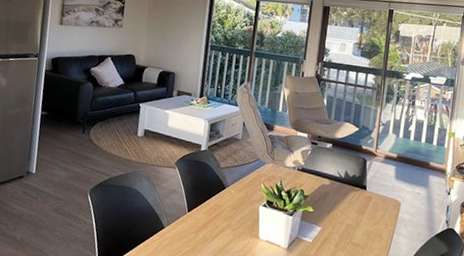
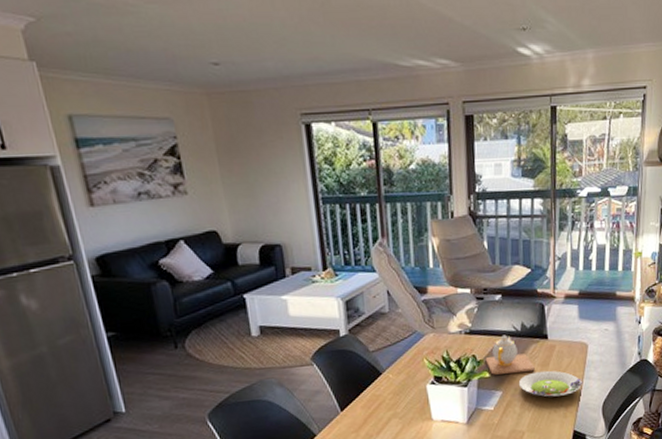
teapot: none [311,178,352,216] -> present [485,335,535,375]
salad plate: none [336,216,394,245] -> present [518,370,583,397]

